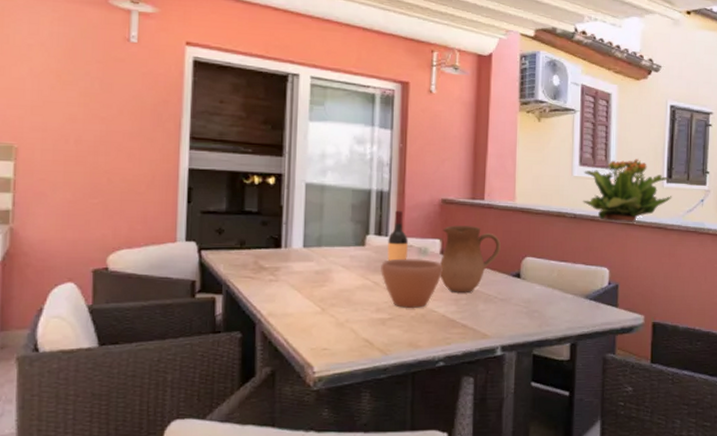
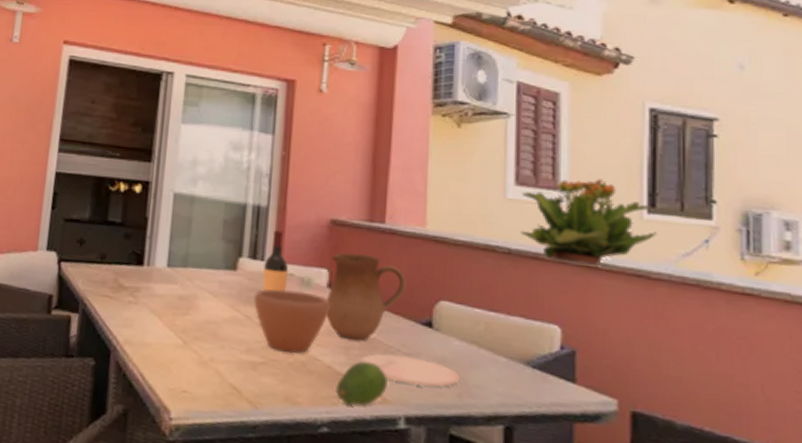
fruit: none [449,308,488,342] -> present [336,361,387,406]
plate: none [467,301,541,322] -> present [359,353,461,387]

